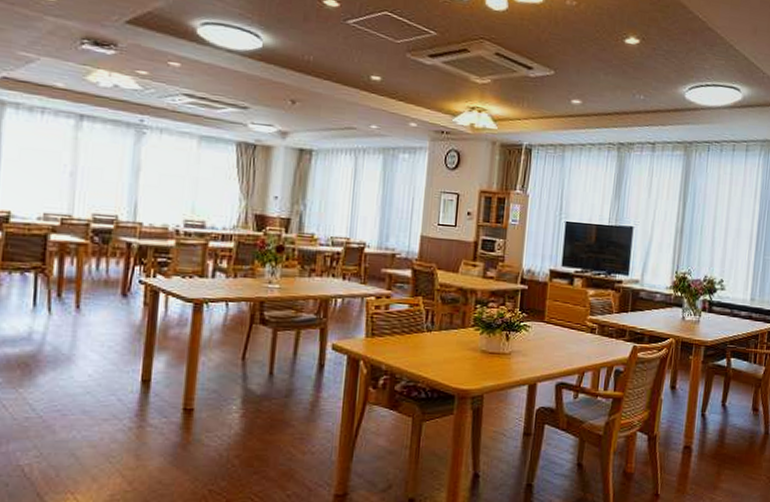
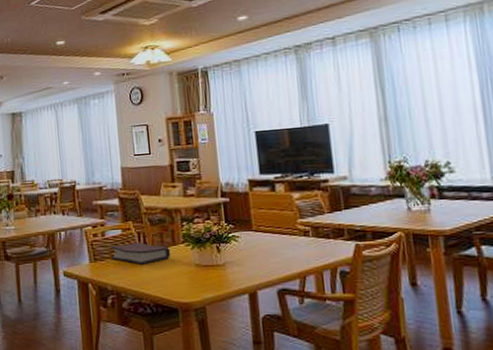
hardback book: none [392,320,459,345] -> present [110,242,171,265]

